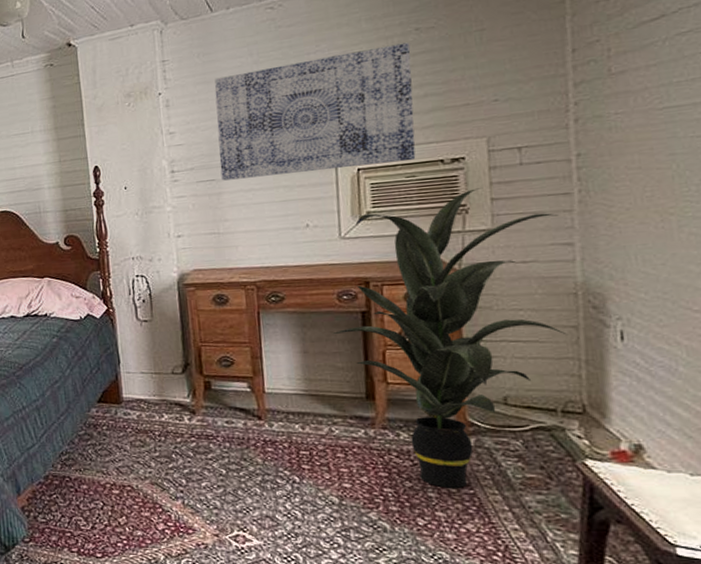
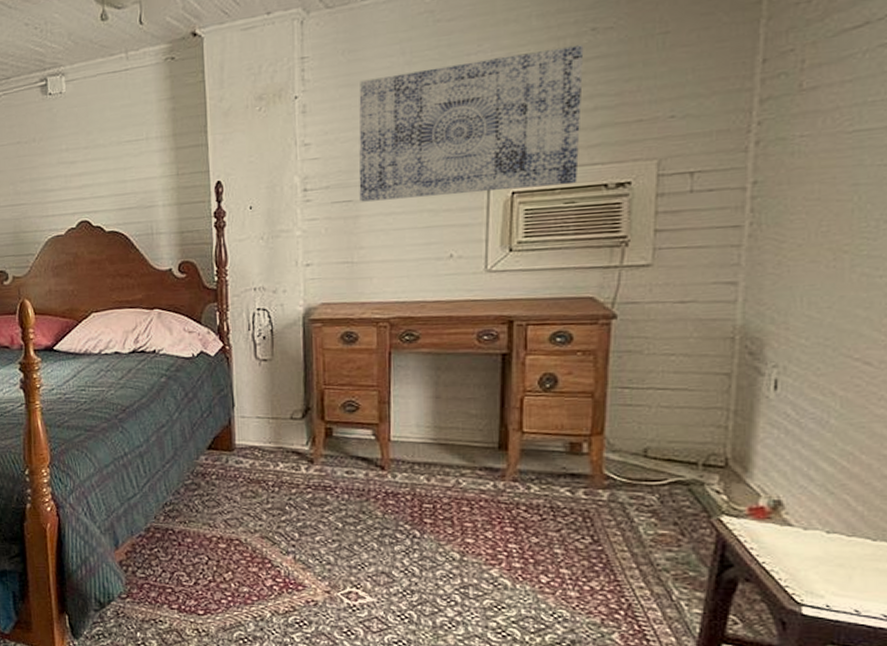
indoor plant: present [332,188,569,488] -> none [468,217,725,544]

